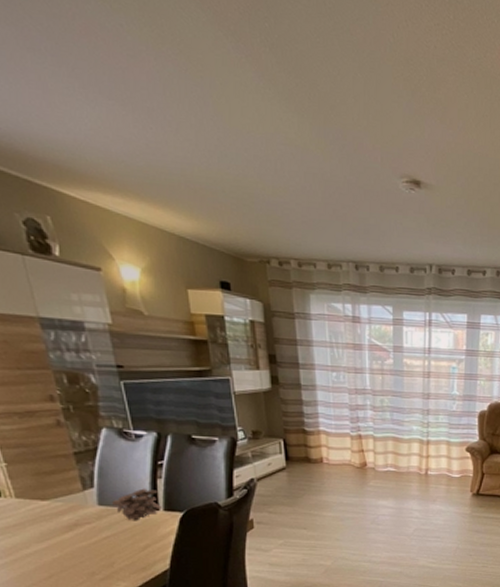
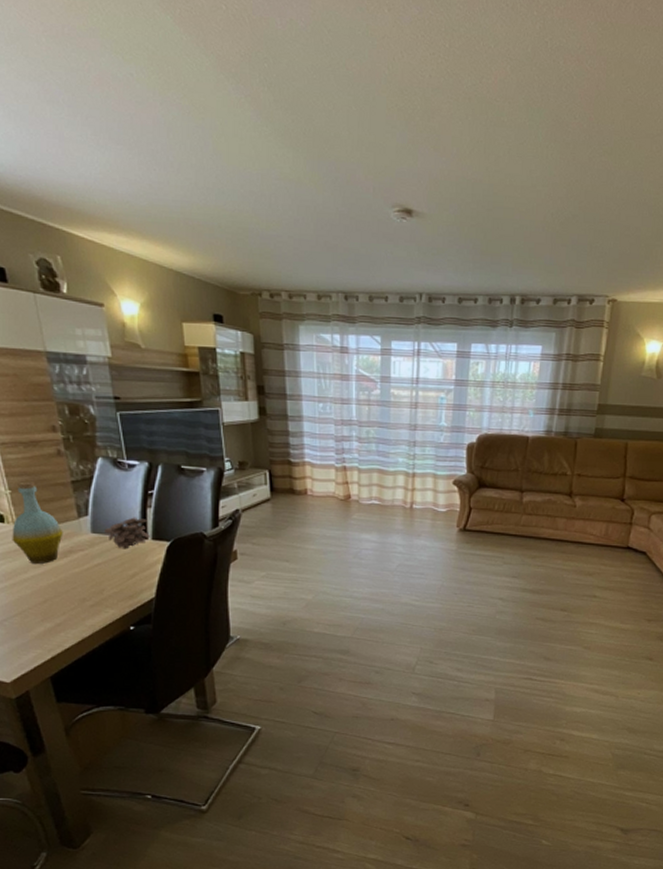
bottle: none [10,453,68,538] -> present [12,481,63,564]

